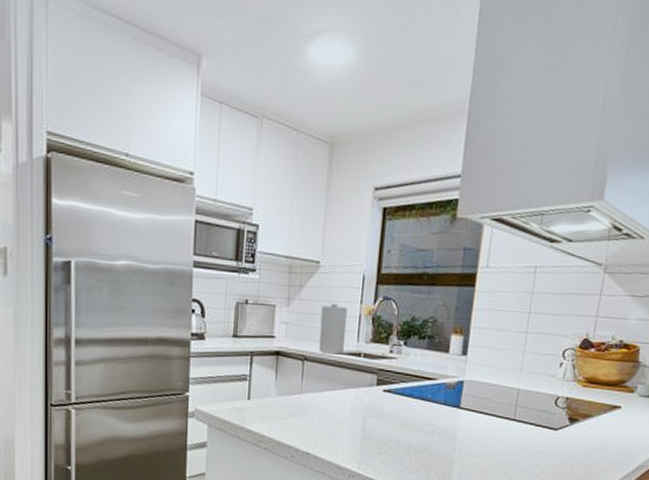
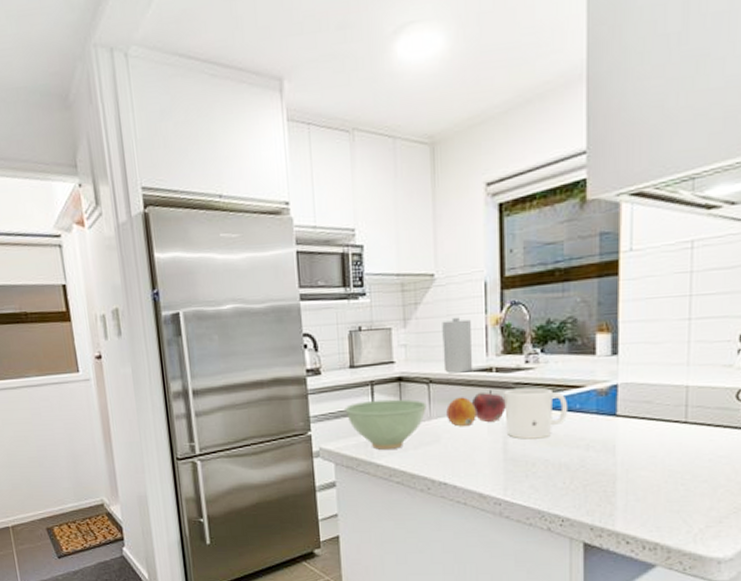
bowl: none [224,369,300,417] -> present [345,399,428,450]
fruit: none [316,376,343,403] -> present [446,397,476,426]
fruit: none [339,372,369,402] -> present [471,390,506,423]
mug: none [366,374,422,421] -> present [504,387,569,439]

